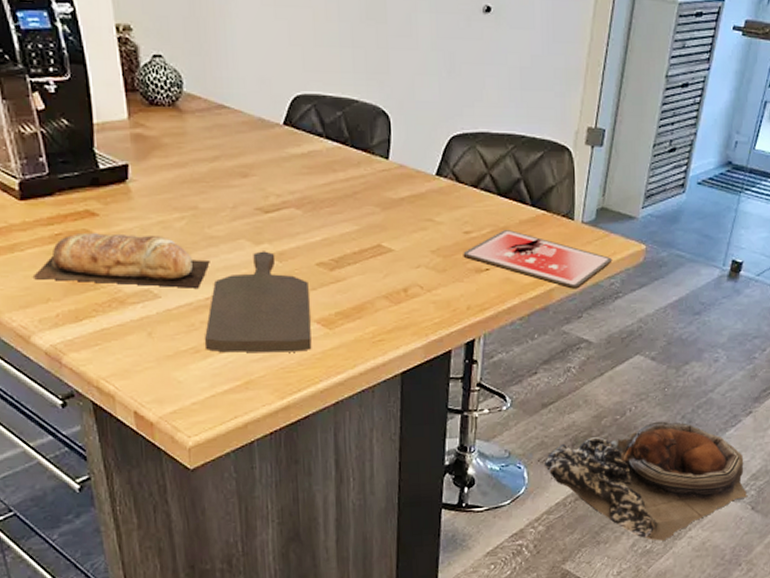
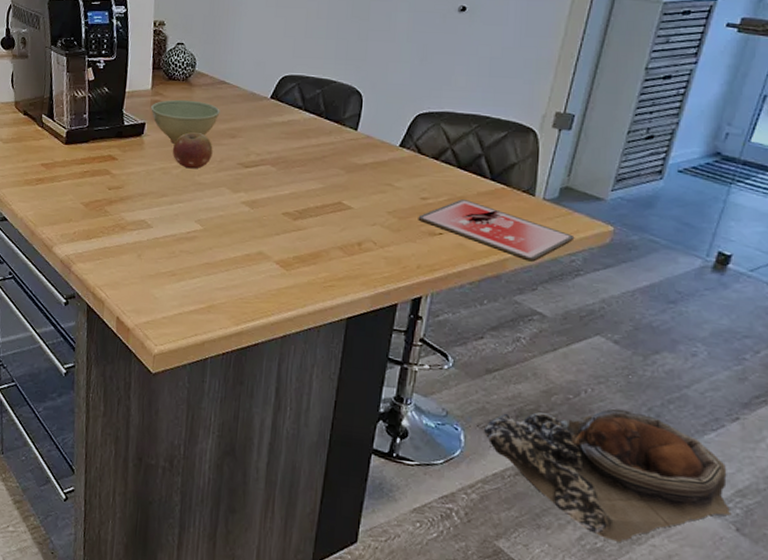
bread loaf: present [32,232,210,288] -> none [62,172,195,223]
bowl: none [132,131,224,189] -> present [151,99,220,144]
fruit: none [169,172,223,220] -> present [172,131,213,169]
cutting board: present [205,251,312,353] -> none [181,198,273,287]

